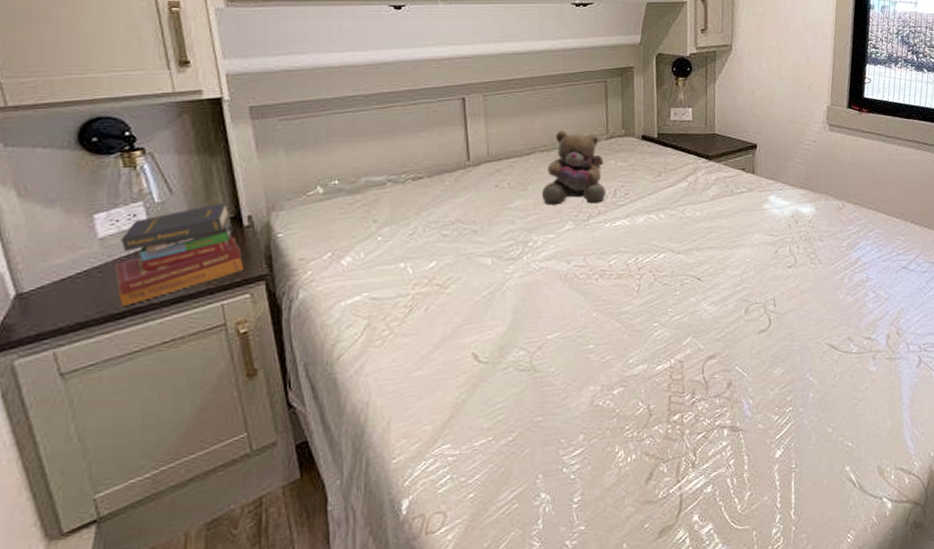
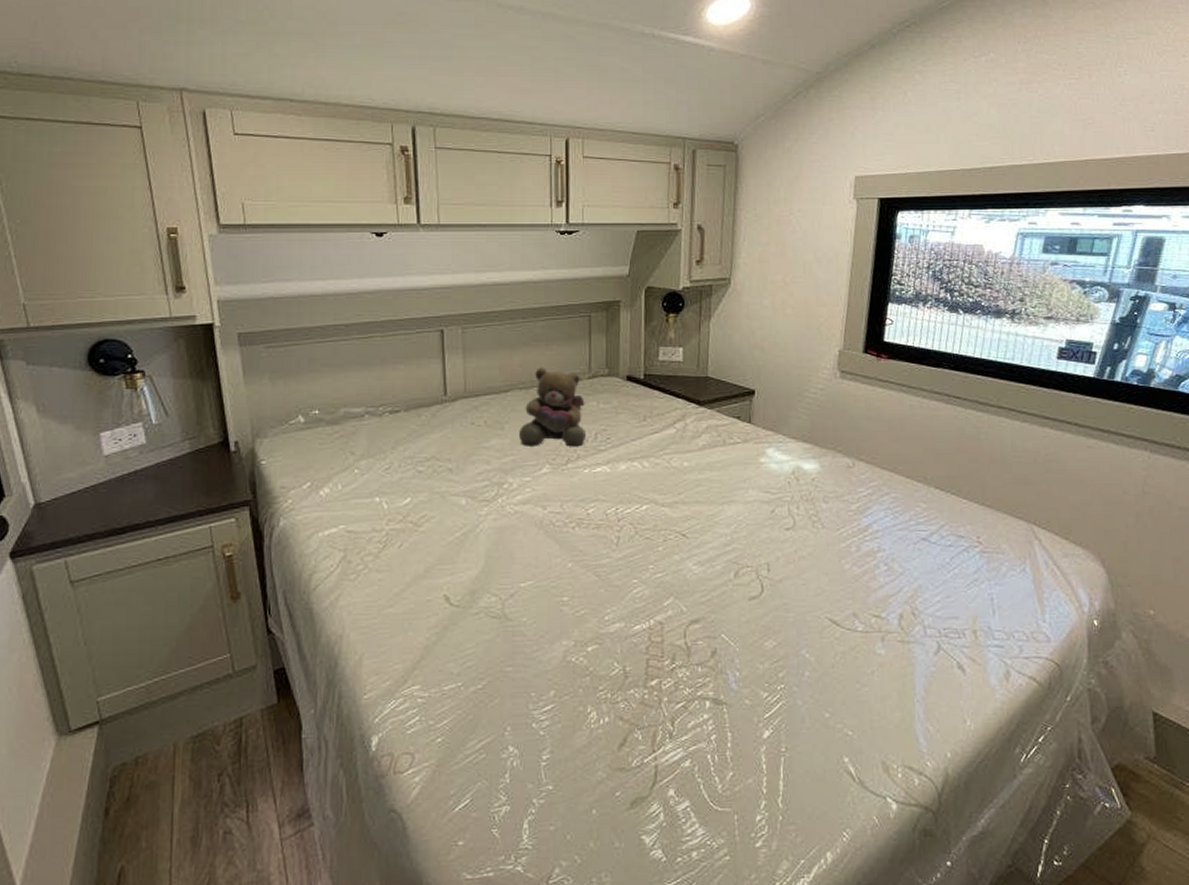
books: present [115,202,244,306] -> none [117,427,230,522]

